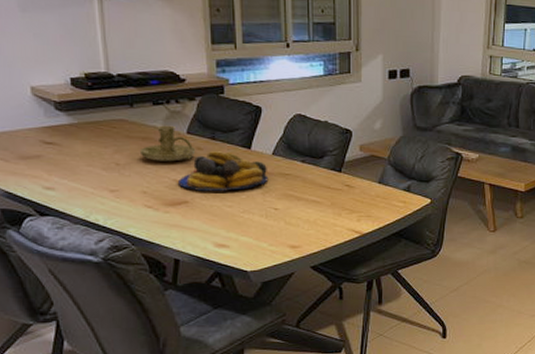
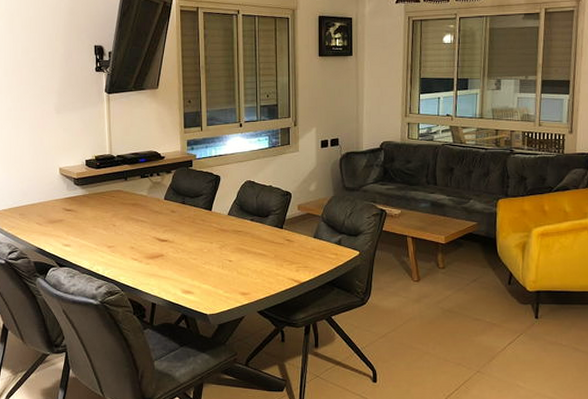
candle holder: present [139,125,196,162] -> none [130,193,170,222]
fruit bowl: present [179,151,269,192] -> none [157,213,225,247]

